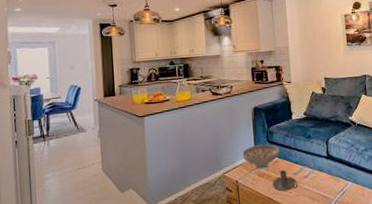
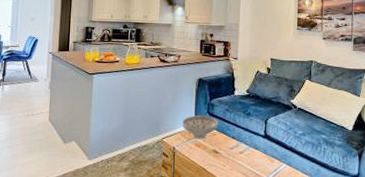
candle holder: present [273,170,298,192] -> none [208,143,233,164]

